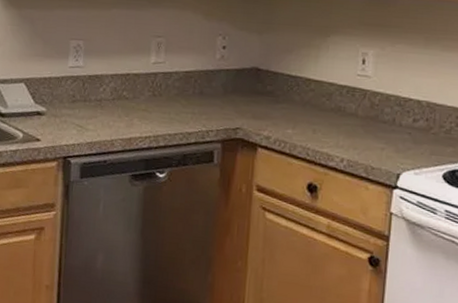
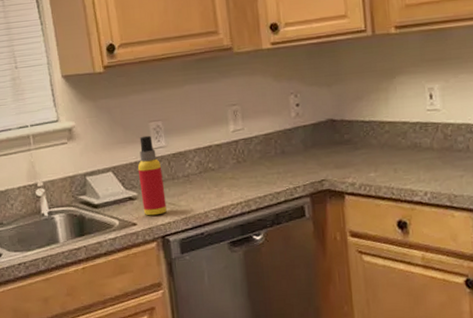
spray bottle: none [49,52,76,135] -> present [137,135,167,216]

